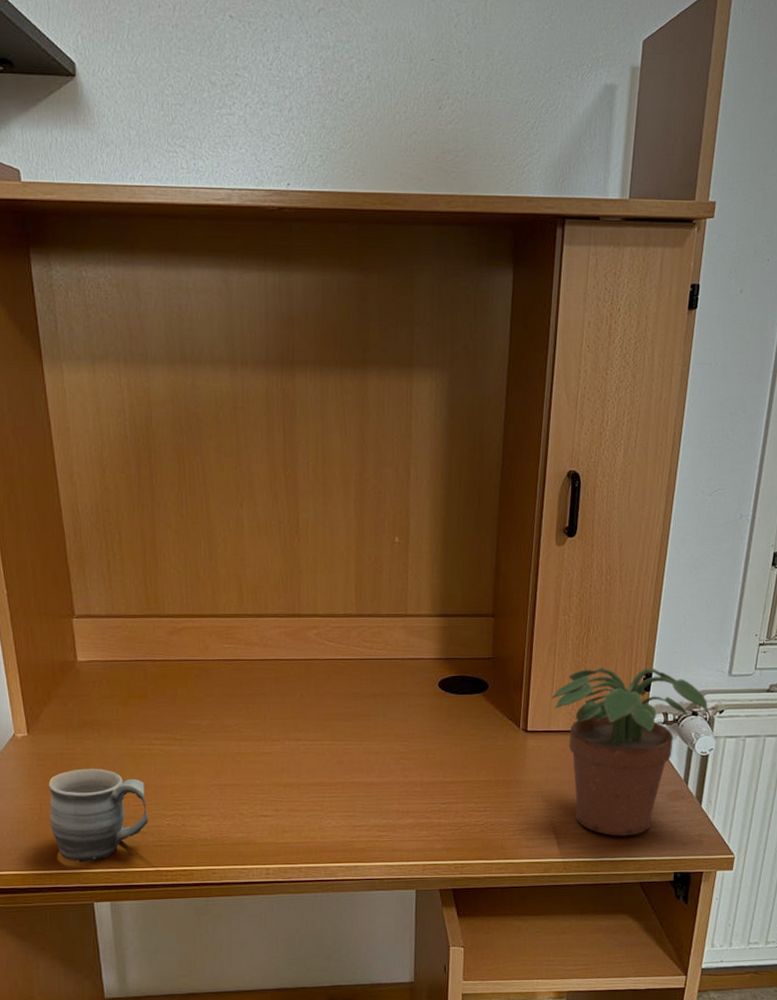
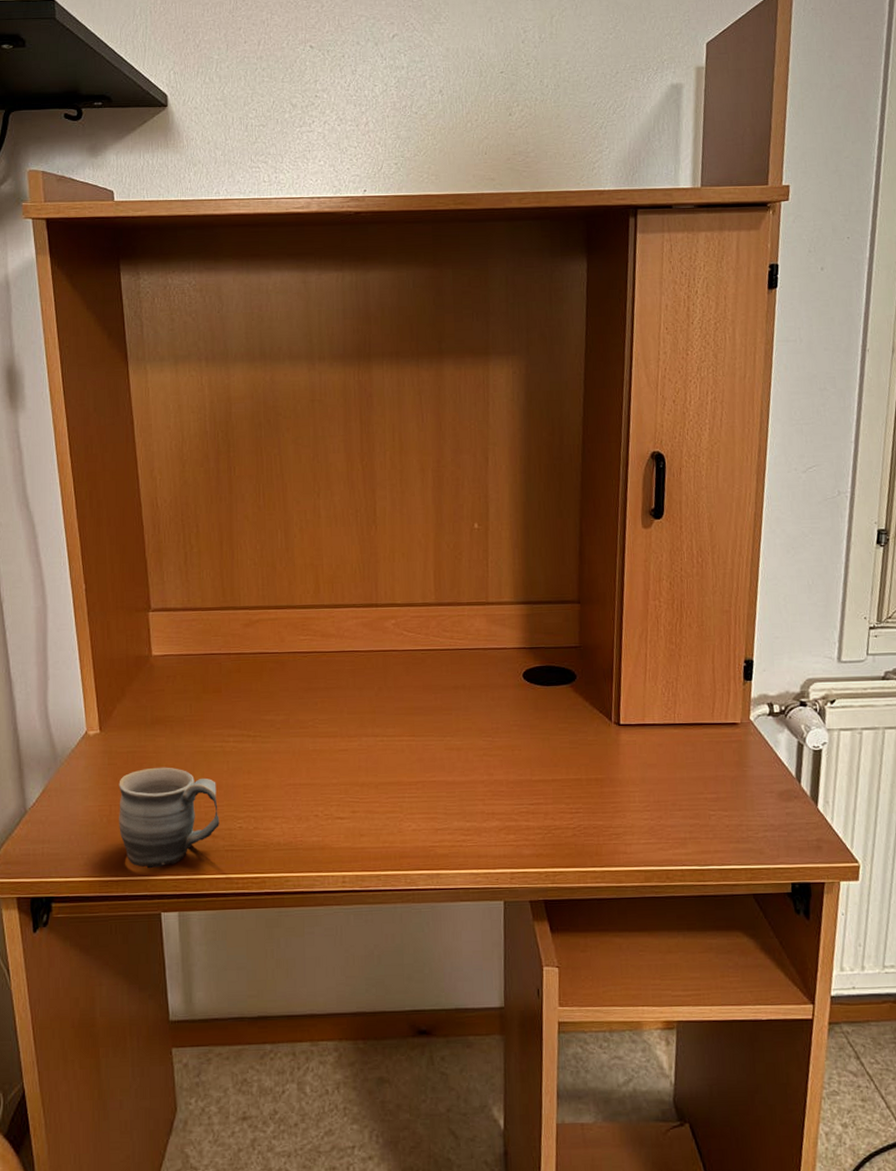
potted plant: present [552,666,708,836] -> none [645,653,818,841]

